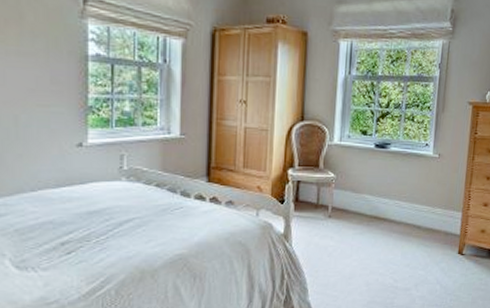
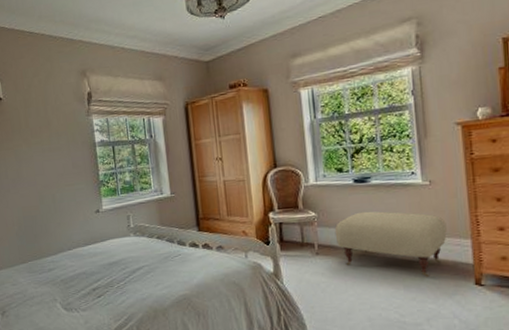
ottoman: none [349,177,446,245] -> present [334,211,447,277]

